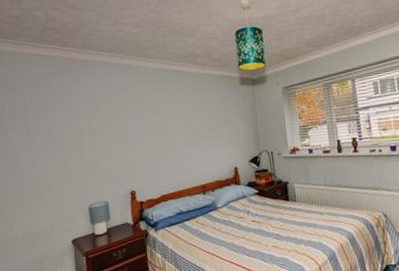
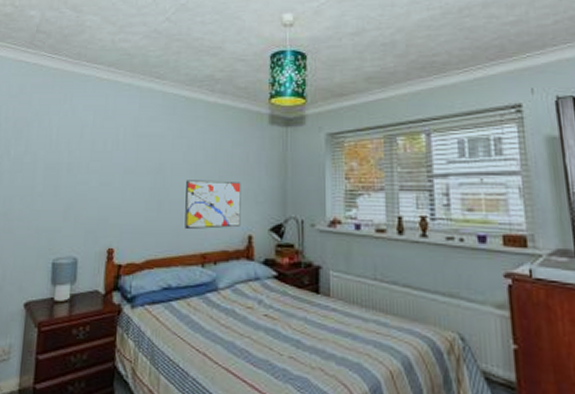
wall art: none [184,130,228,170] -> present [185,180,241,230]

